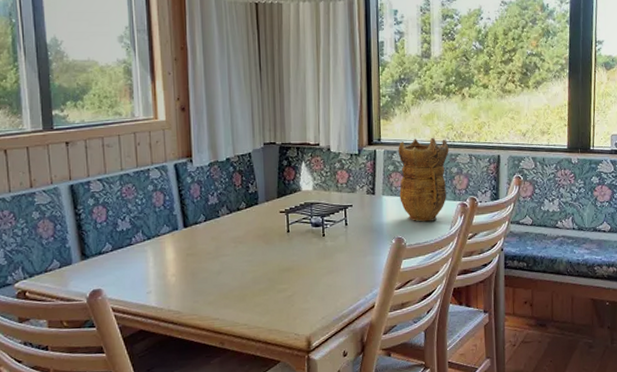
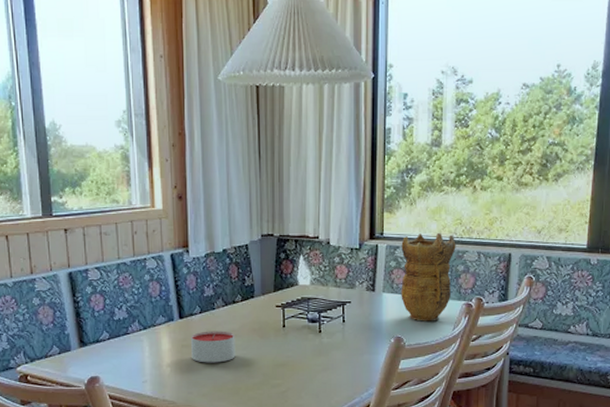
candle: none [196,238,241,271] -> present [191,331,236,363]

